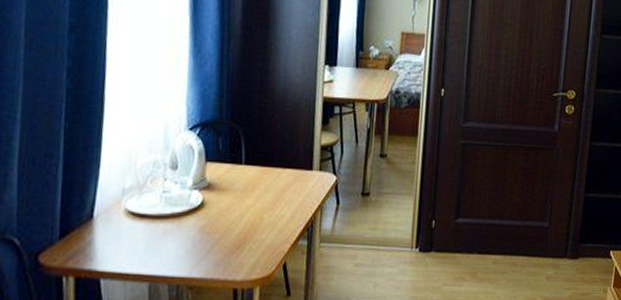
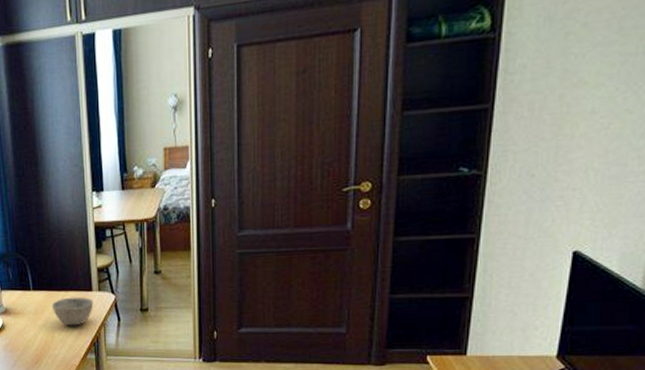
bowl: none [264,175,313,208] -> present [51,297,94,326]

